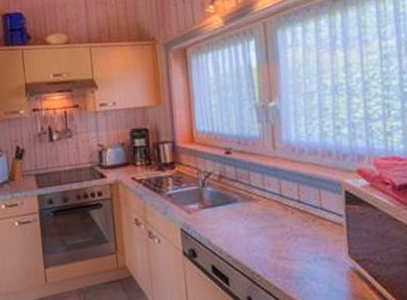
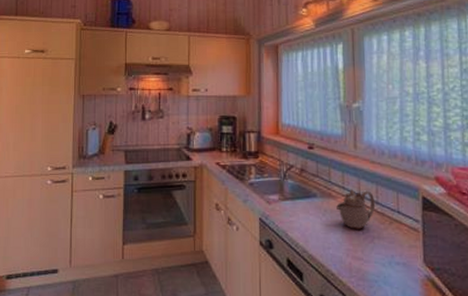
teapot: none [258,190,298,230] -> present [336,189,376,229]

